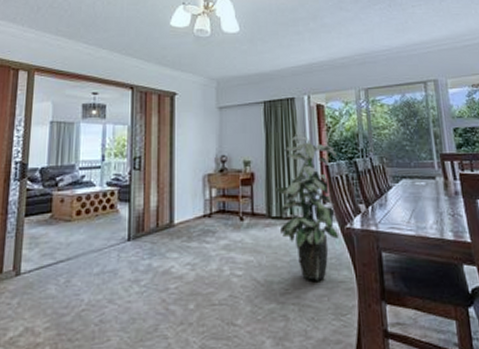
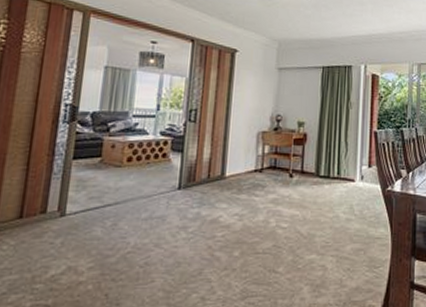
indoor plant: present [275,136,338,281] -> none [325,102,386,236]

